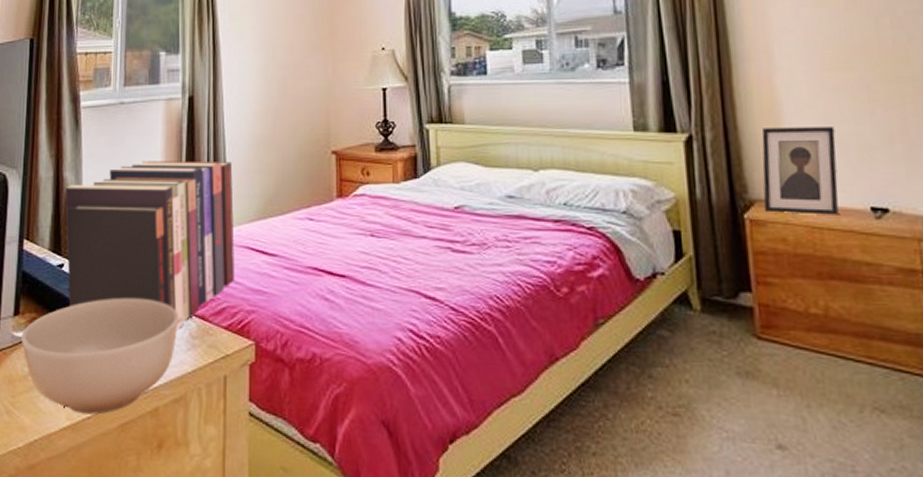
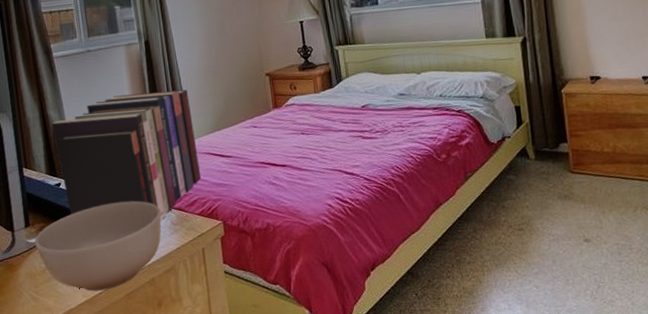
picture frame: present [761,127,839,215] -> none [572,23,622,87]

